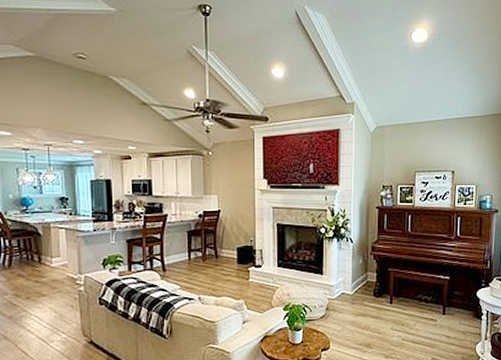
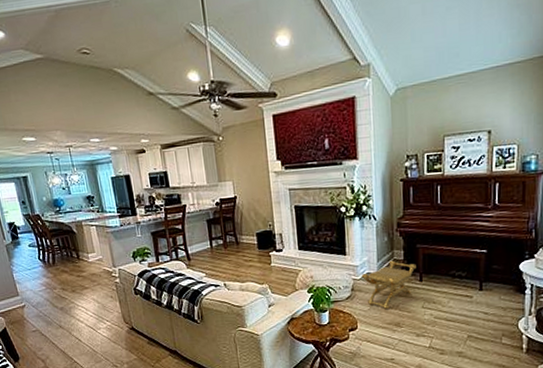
stool: none [336,282,387,330] -> present [361,260,416,310]

